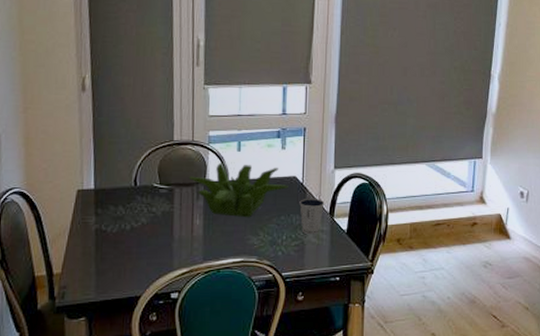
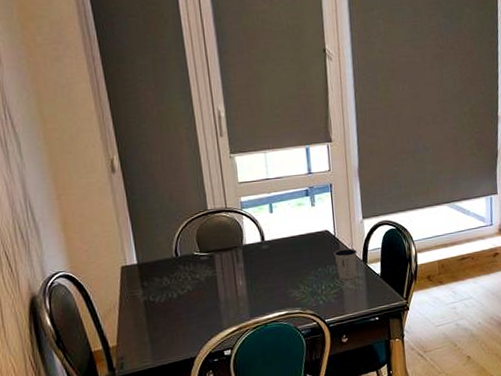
plant: present [188,163,288,218] -> none [226,224,322,274]

